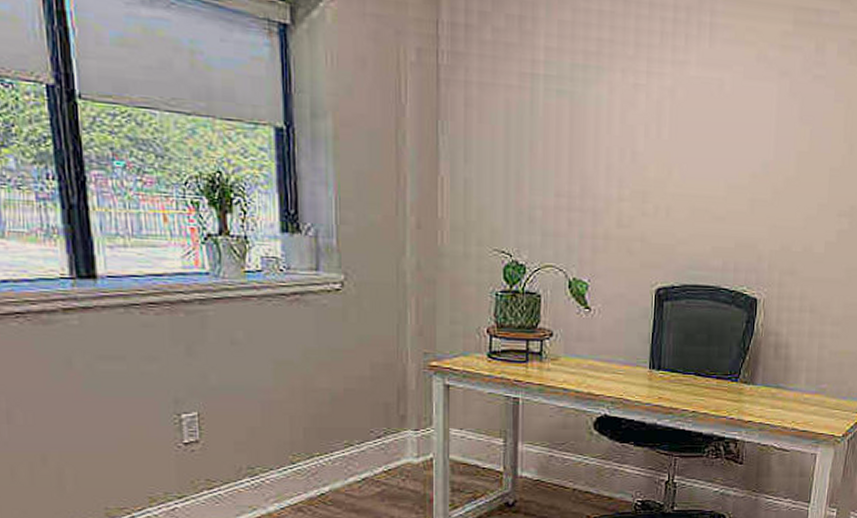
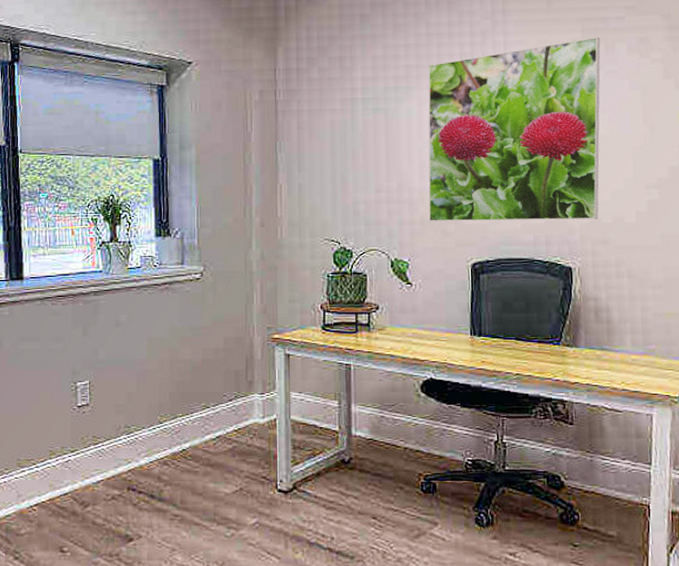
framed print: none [614,31,812,247] -> present [428,36,601,221]

